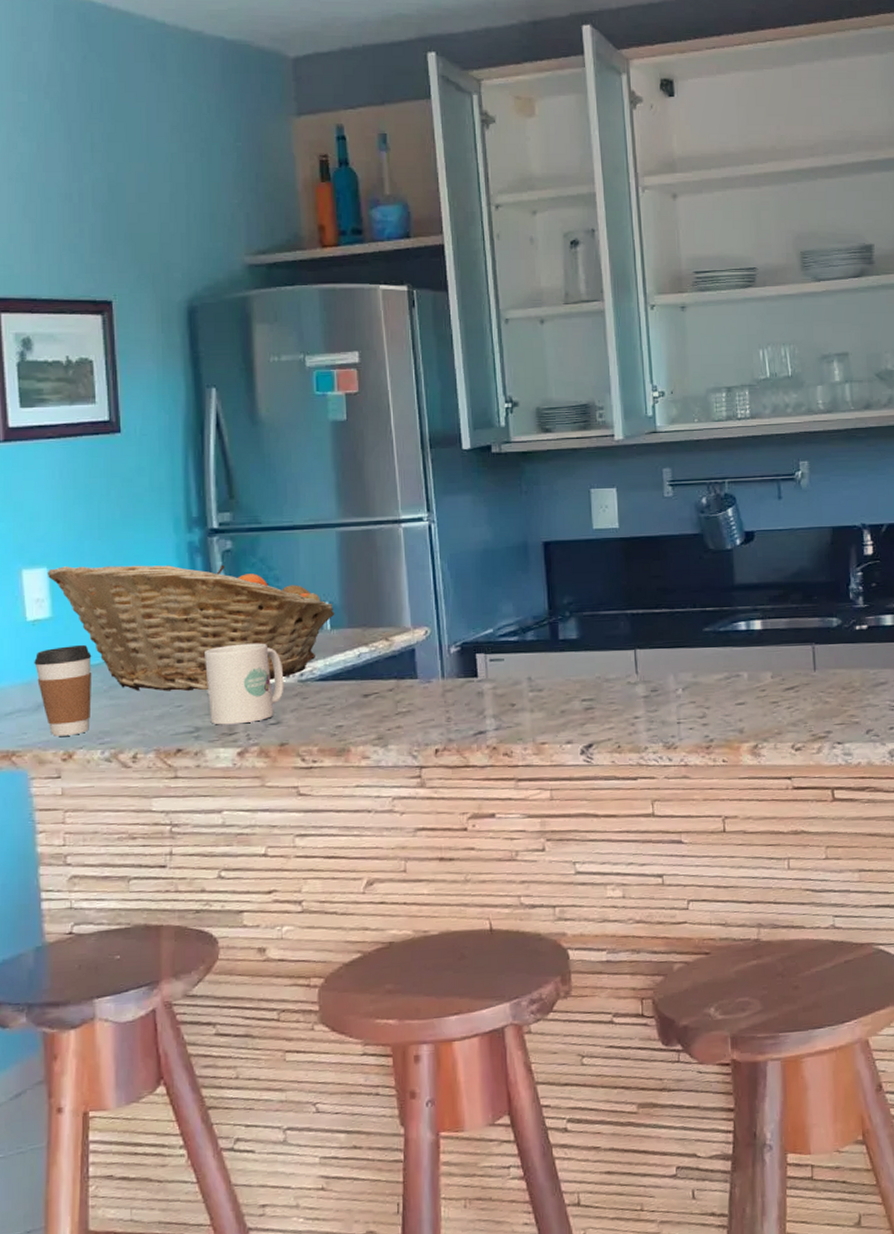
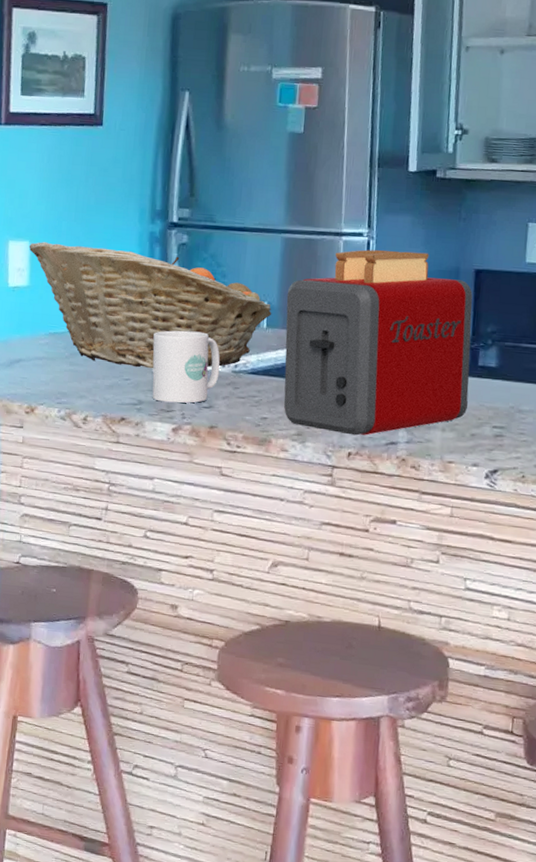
coffee cup: present [34,644,92,736] -> none [11,313,59,393]
toaster: none [349,531,553,731] -> present [284,249,473,436]

